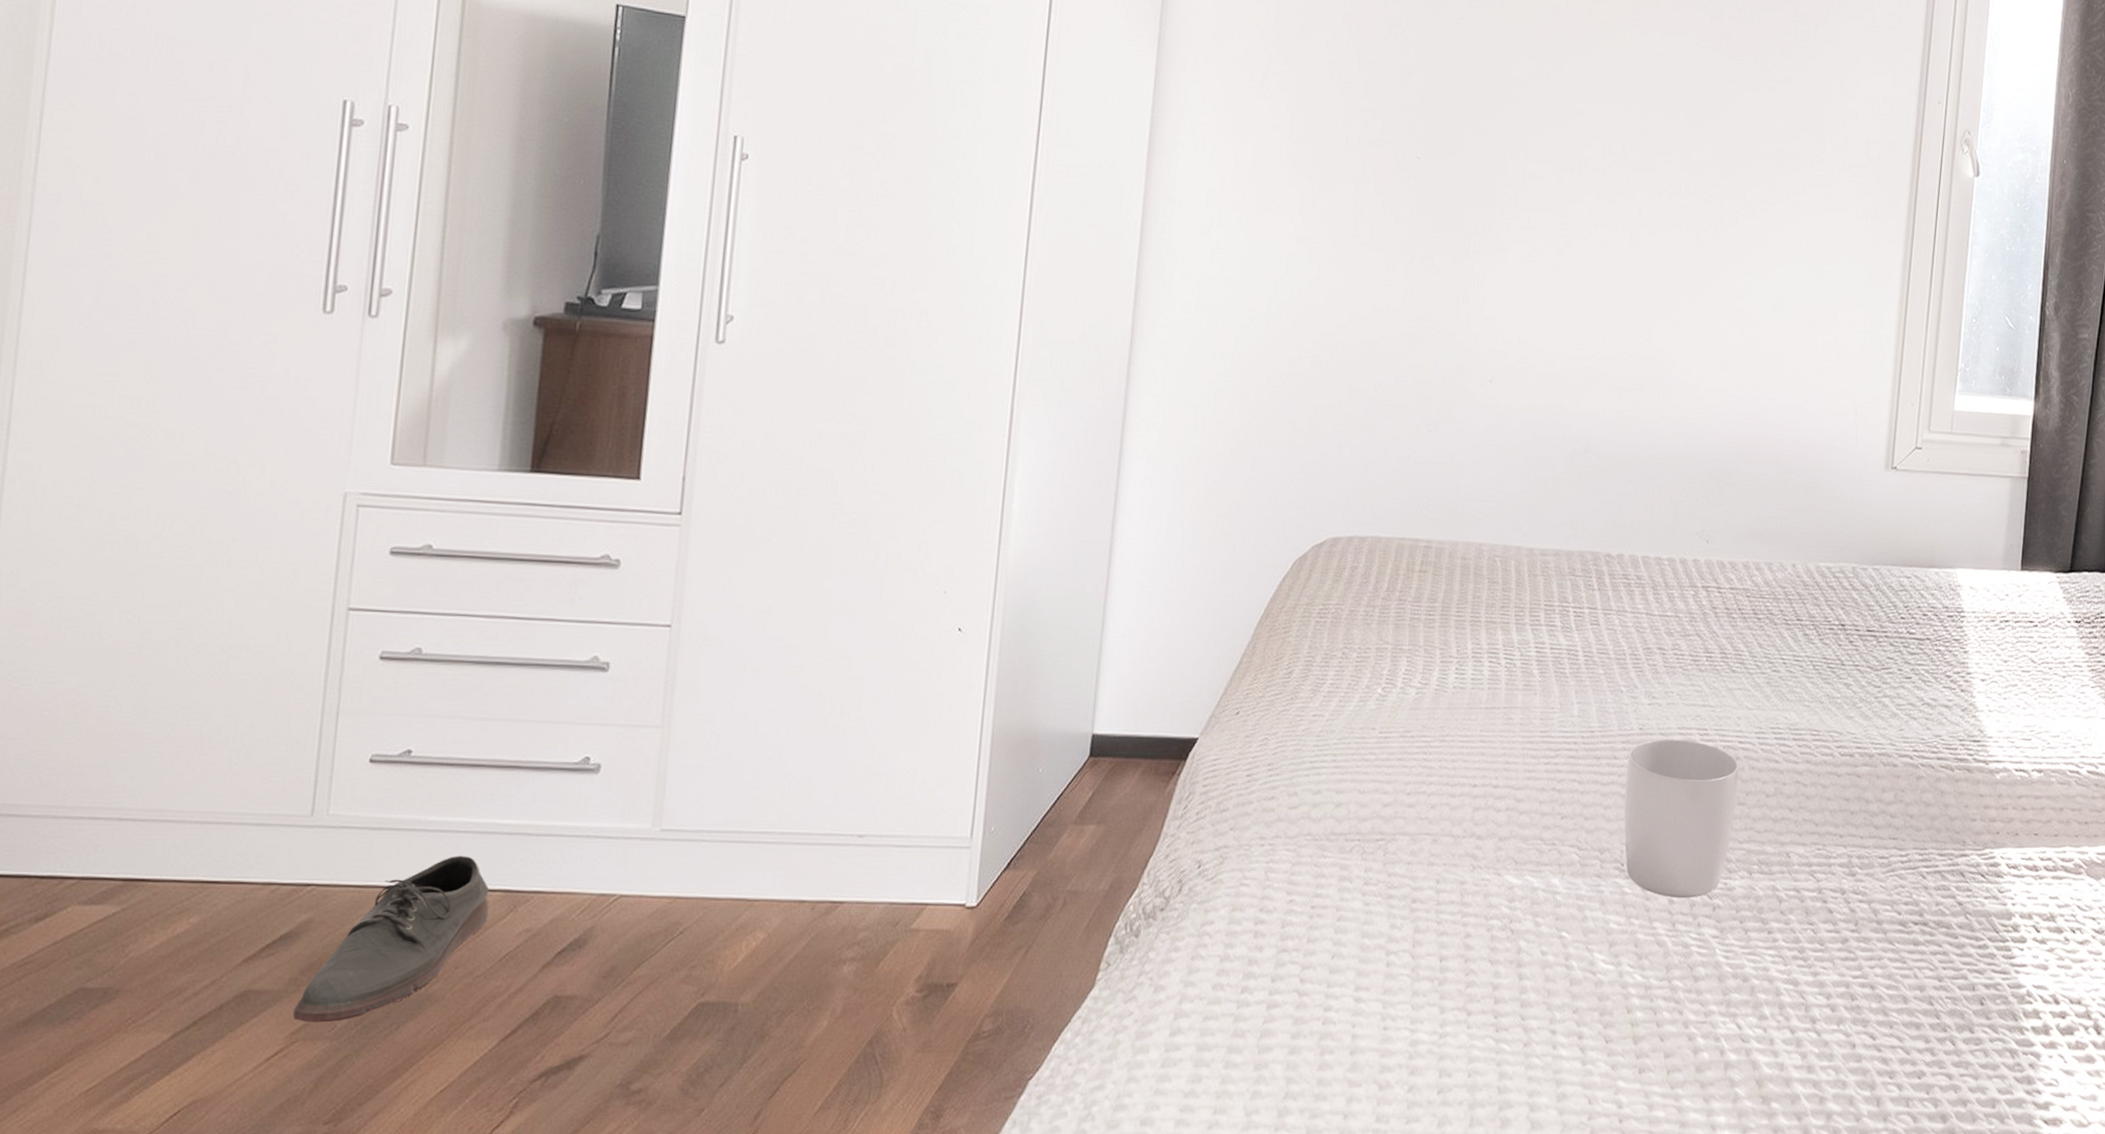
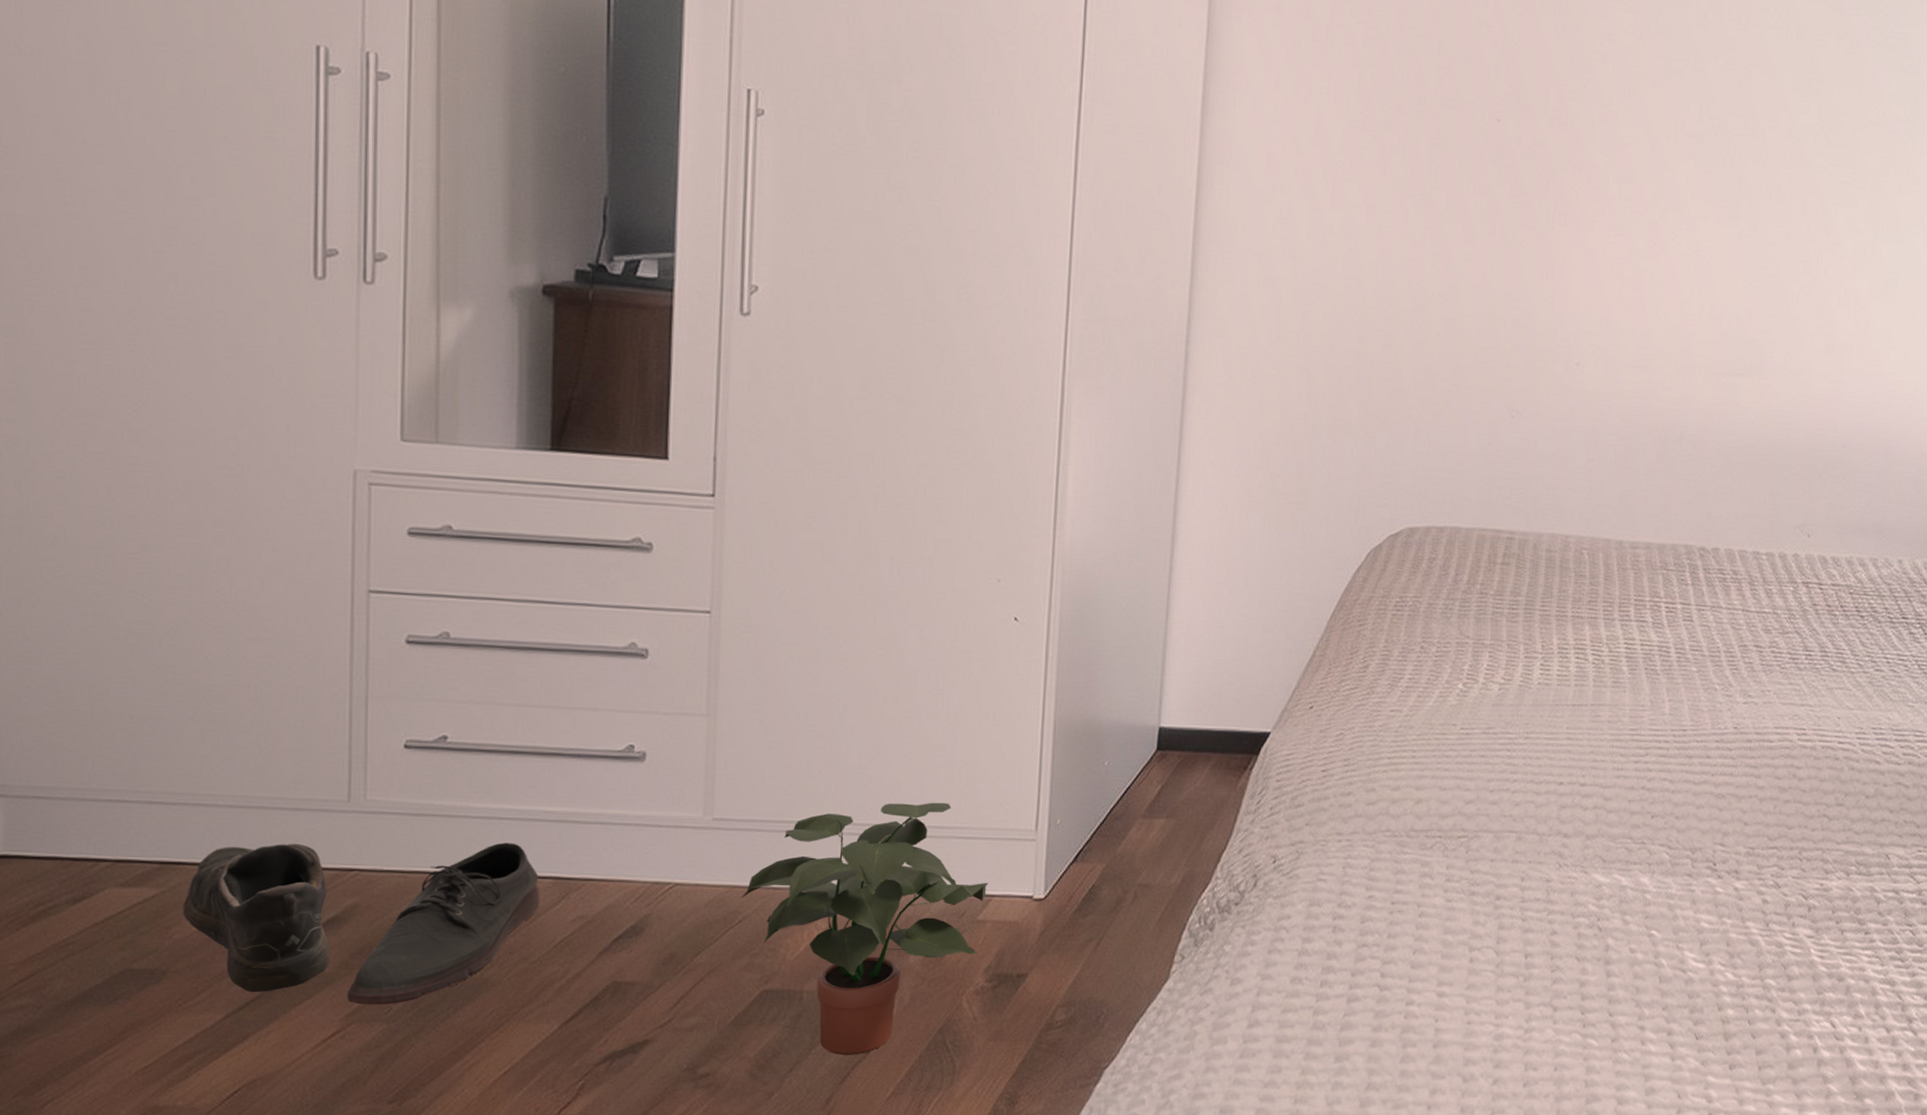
shoe: none [140,858,283,1011] -> present [182,843,331,993]
potted plant: none [683,811,923,1069] -> present [741,802,988,1055]
mug: present [1624,739,1739,898] -> none [1716,738,1838,898]

